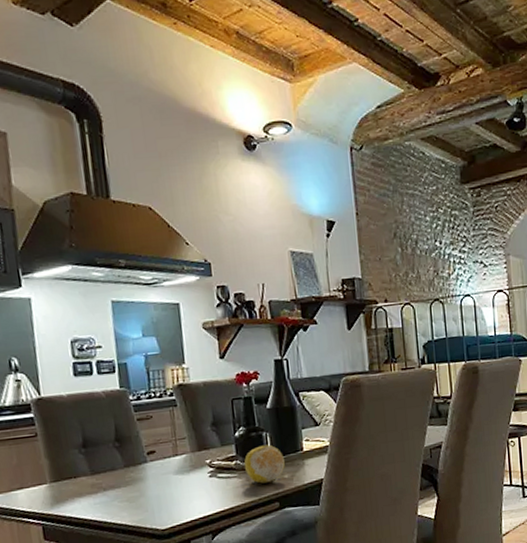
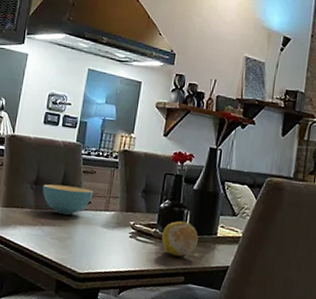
cereal bowl: none [93,437,156,473] -> present [42,184,94,215]

